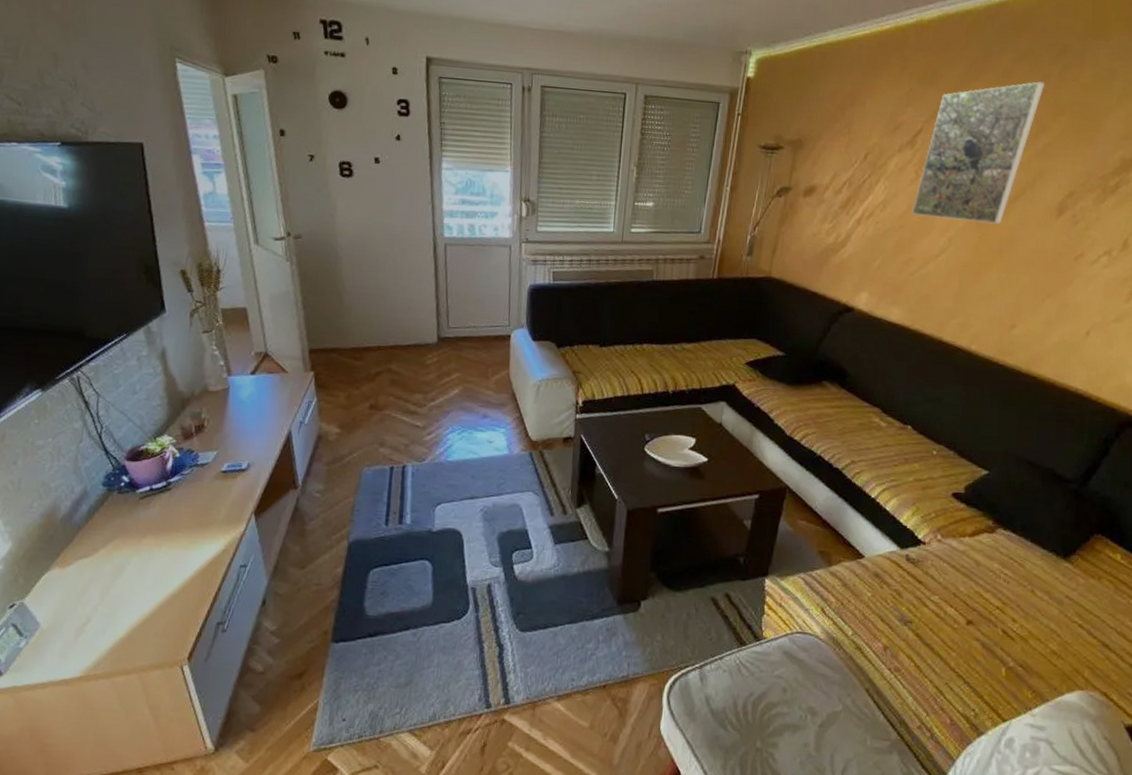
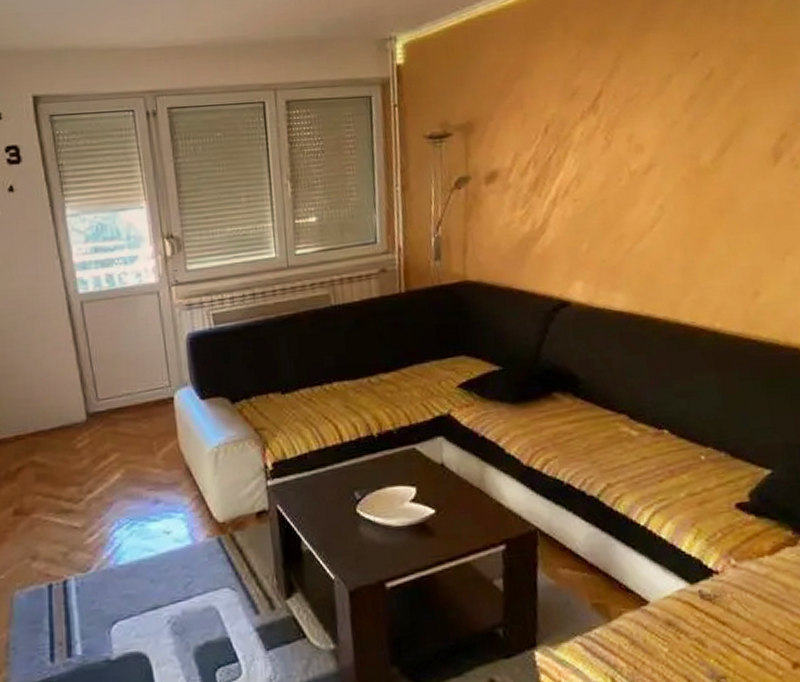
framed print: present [911,81,1045,224] -> none [611,22,725,187]

